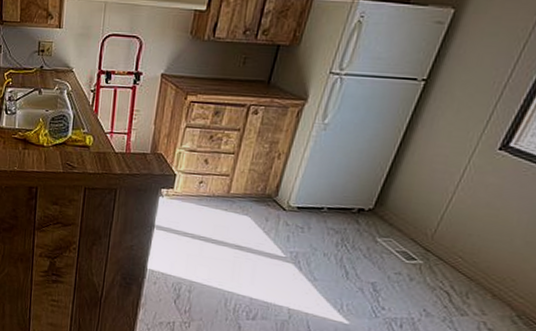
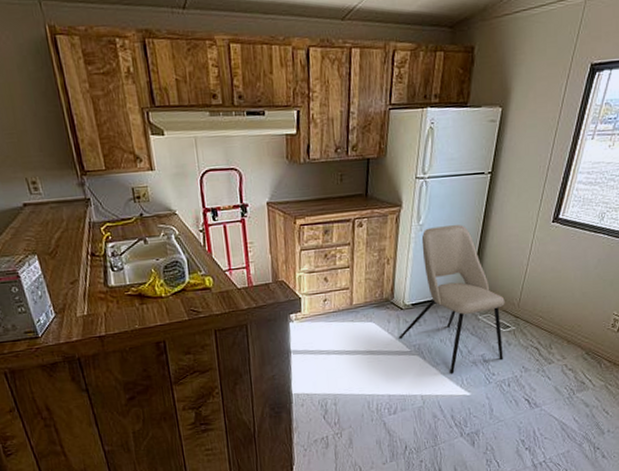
dining chair: none [274,128,415,294] -> present [398,225,505,373]

